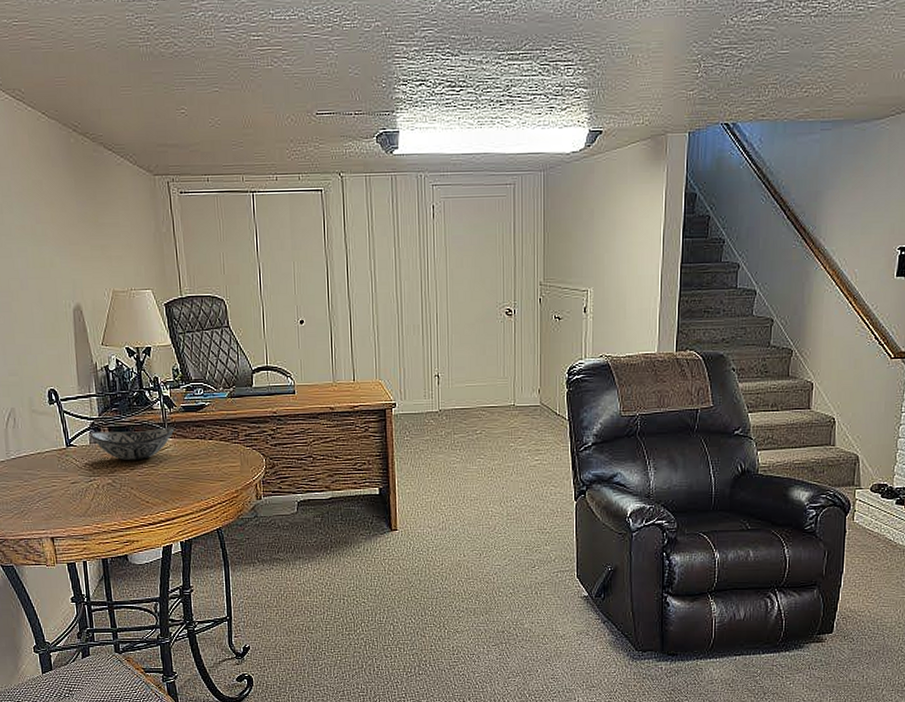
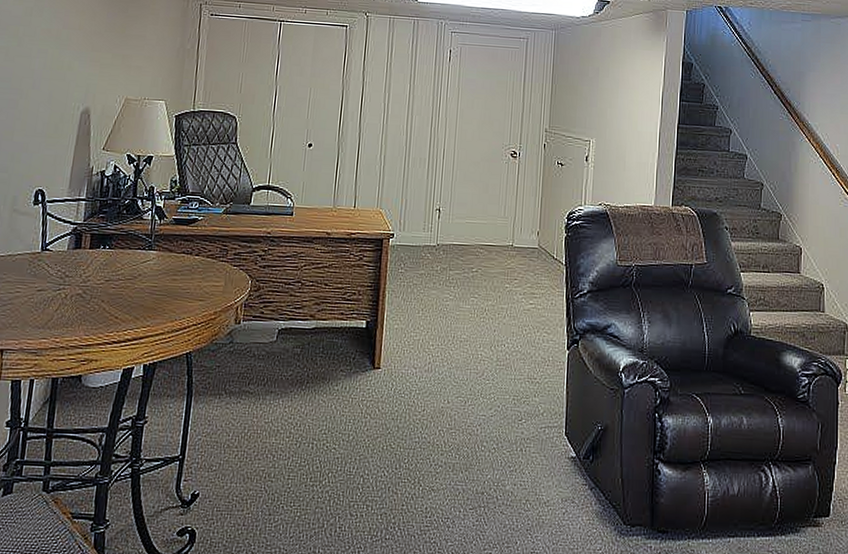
decorative bowl: present [90,428,174,460] -> none [69,238,160,271]

